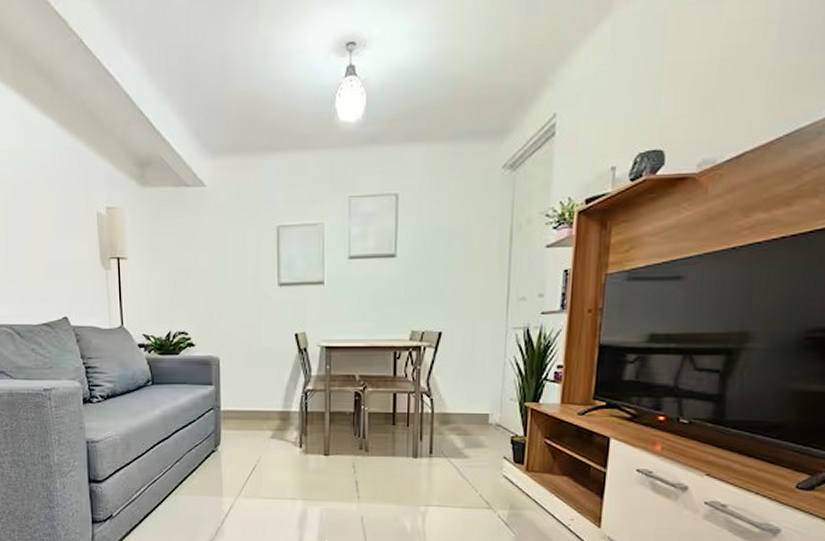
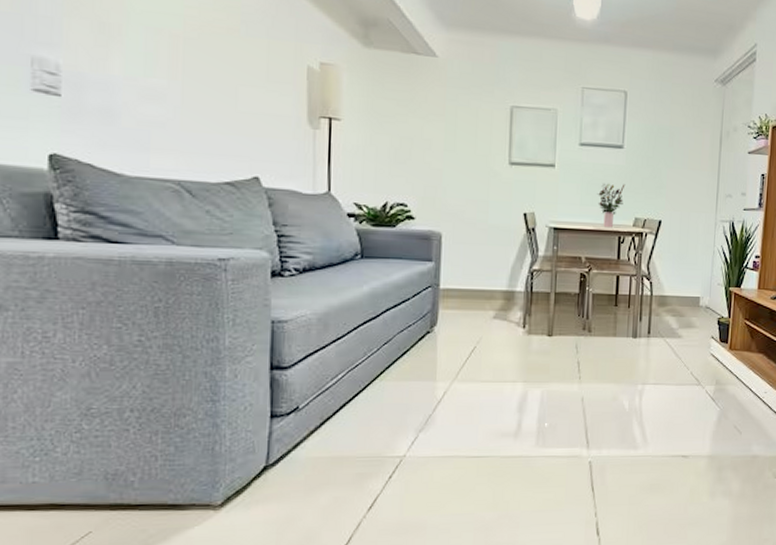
bouquet: none [369,296,400,344] -> present [597,183,626,228]

